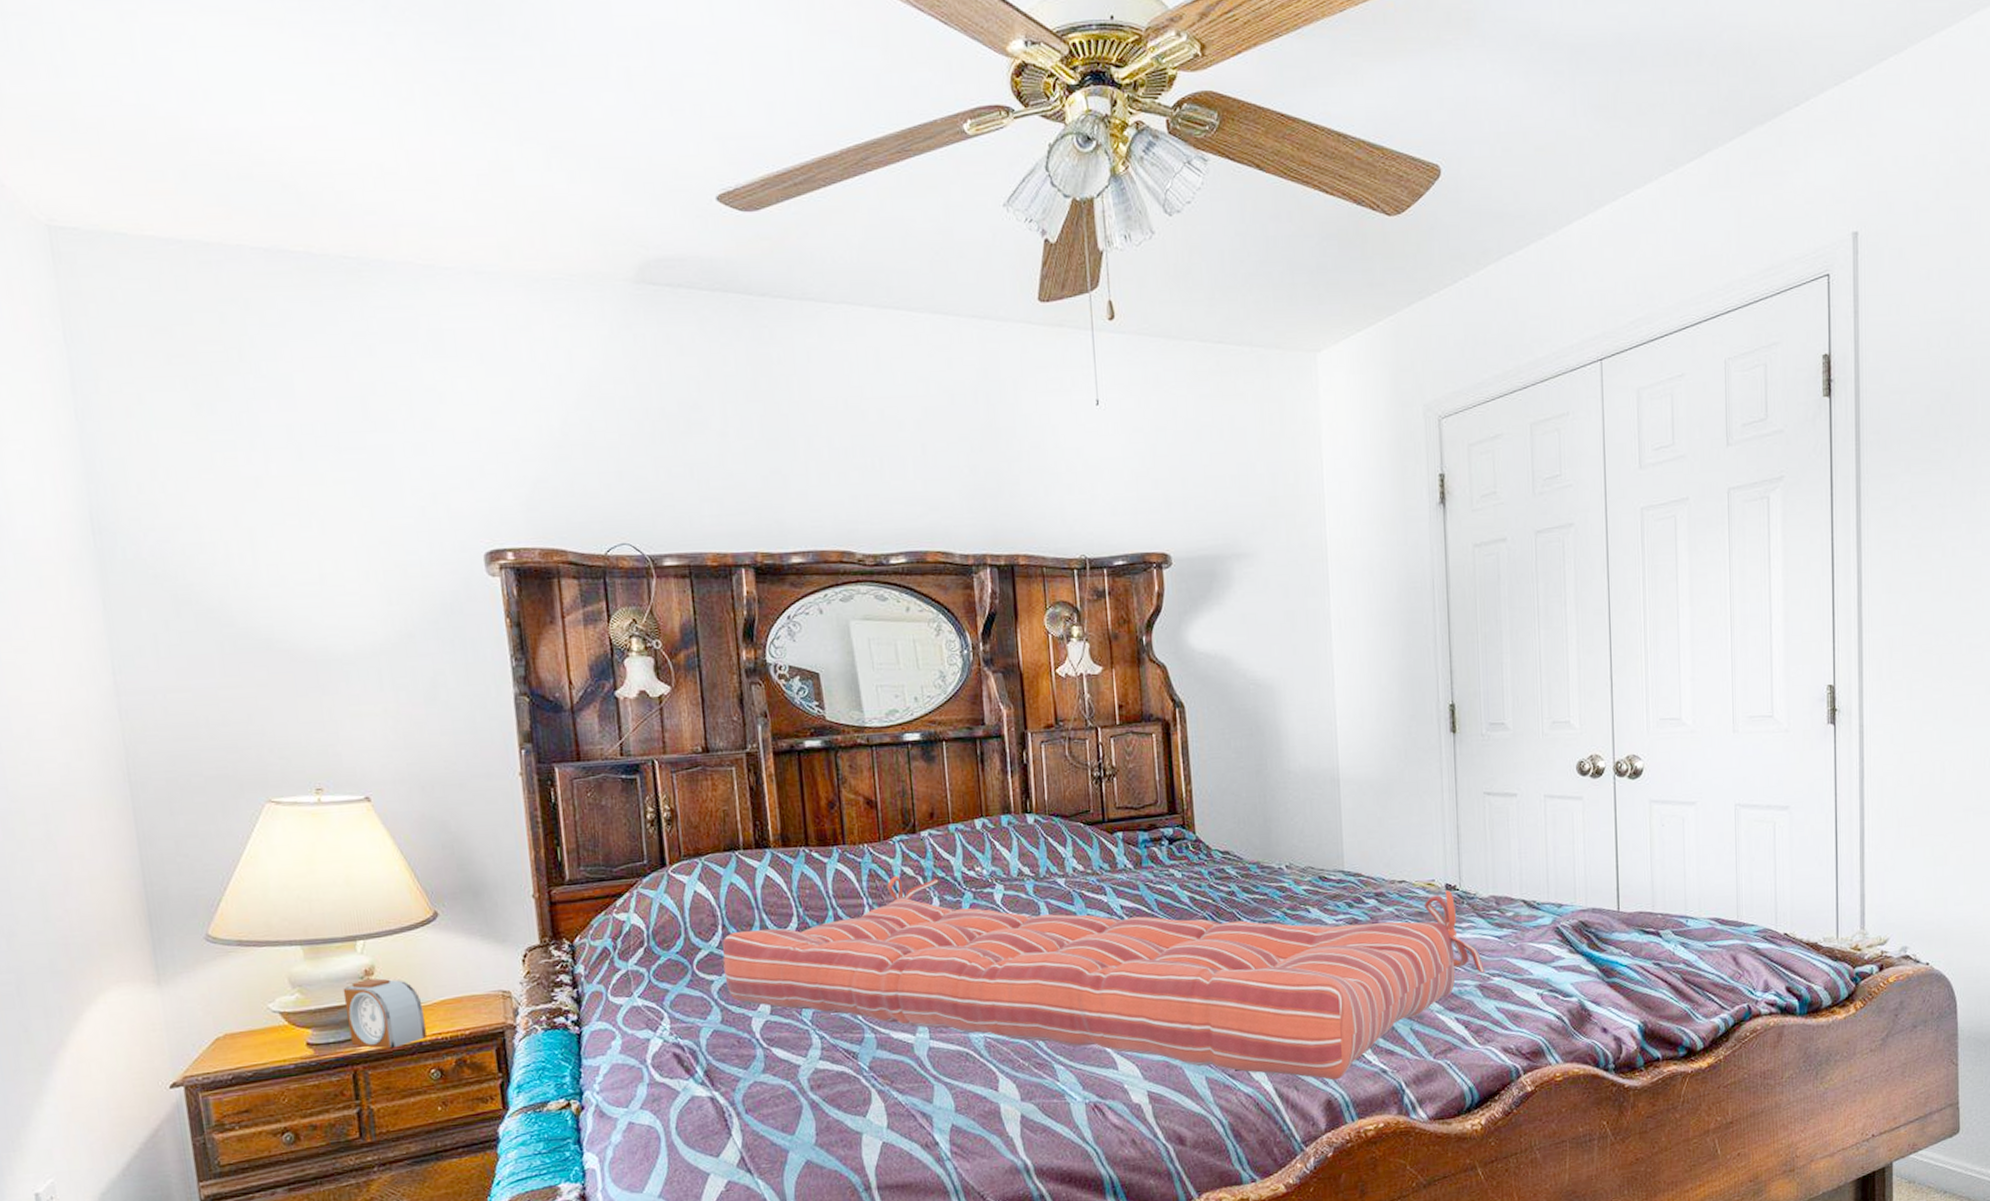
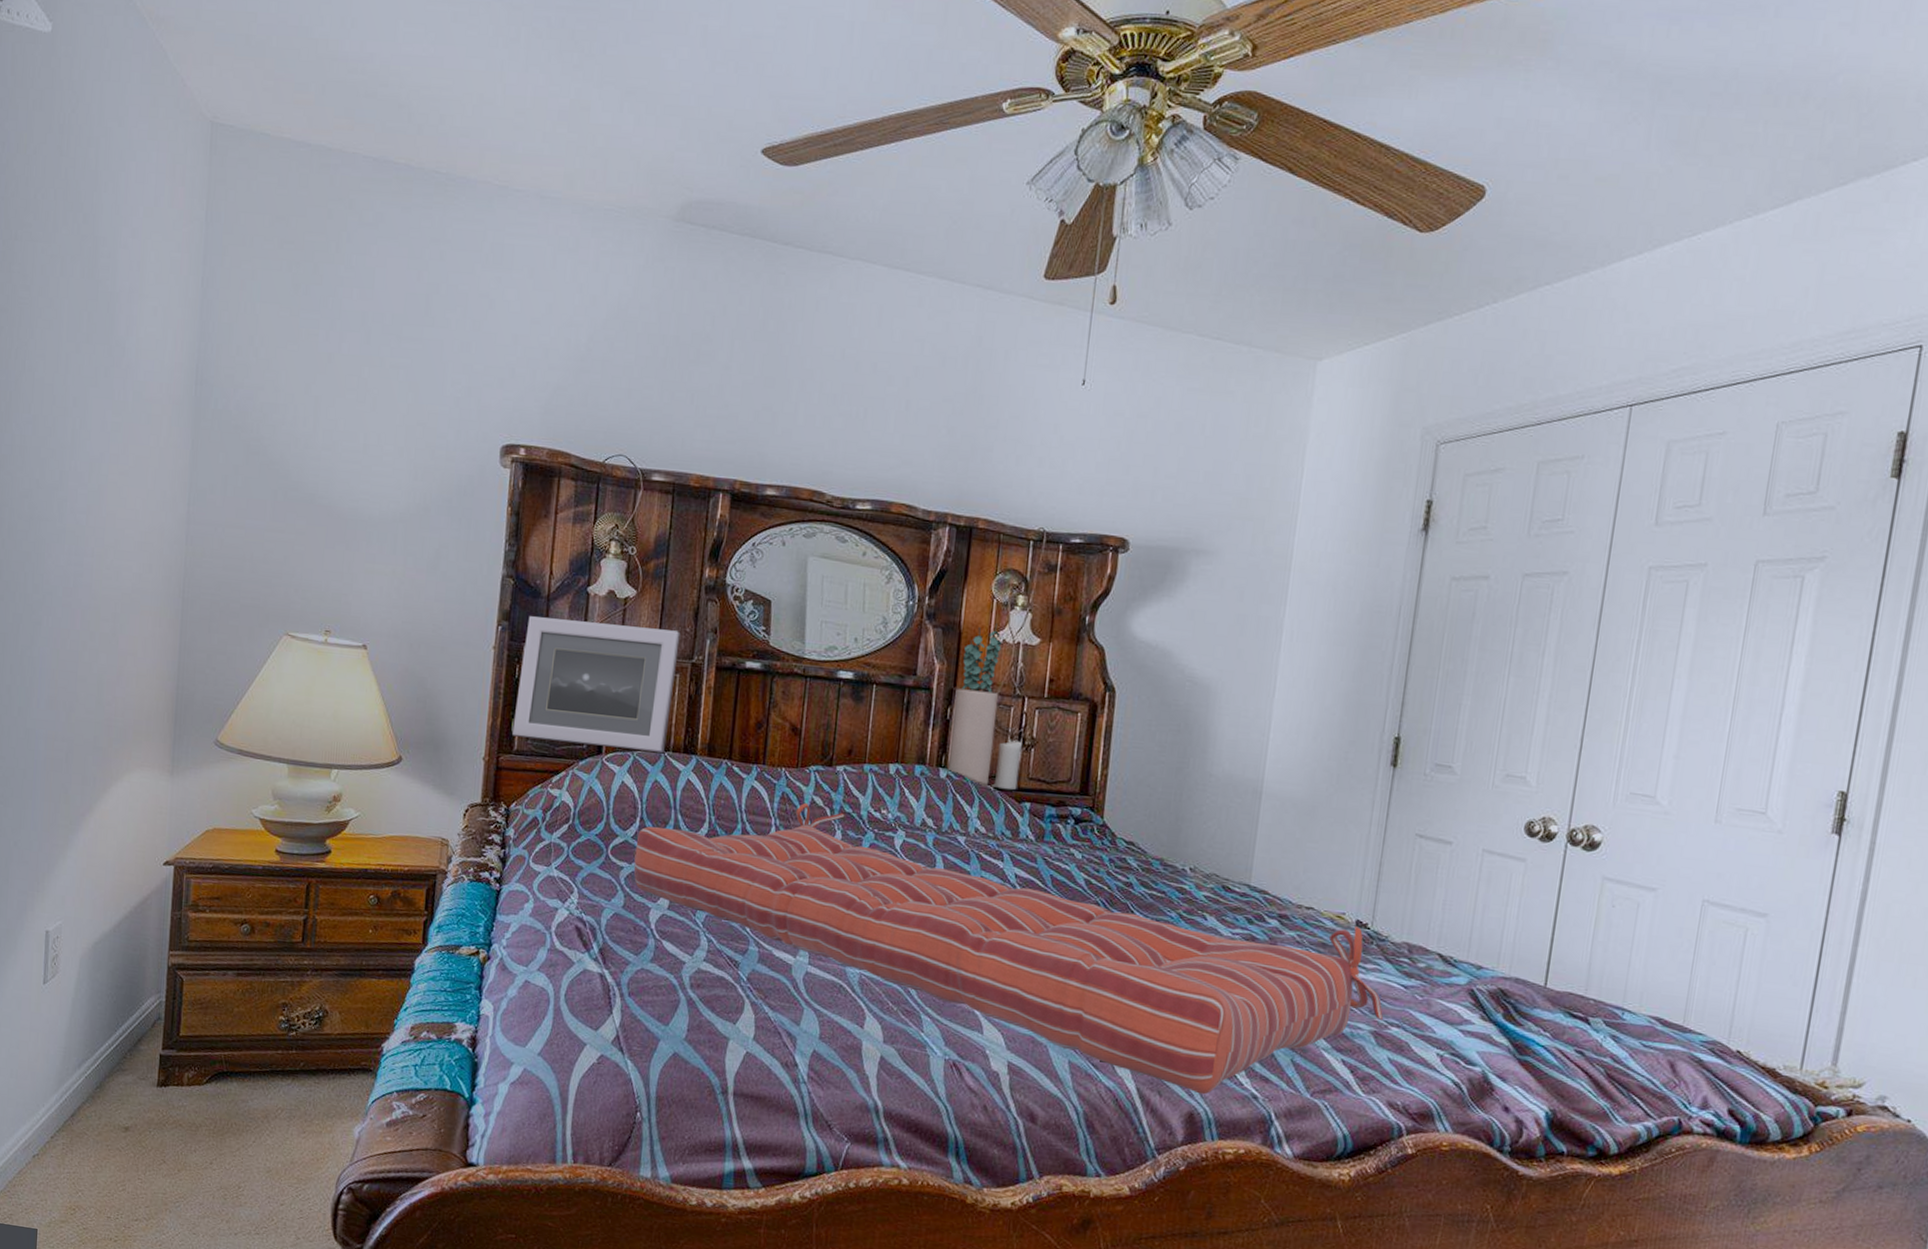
alarm clock: present [343,978,427,1049] -> none [311,804,374,870]
picture frame: none [554,721,735,866] -> present [512,616,680,754]
vase: none [1027,658,1077,827] -> present [947,623,1002,789]
candle: none [1080,772,1107,824] -> present [990,739,1022,791]

